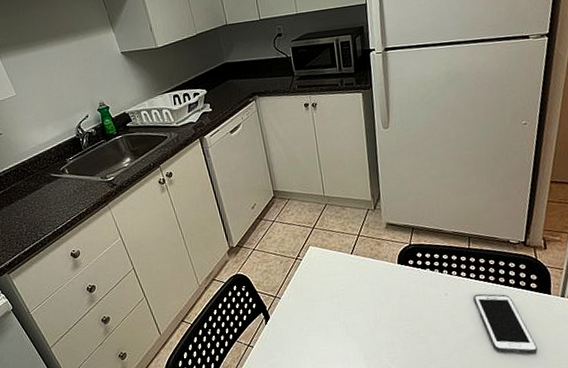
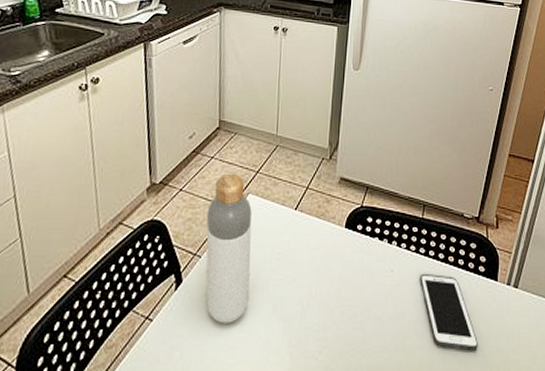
bottle: none [278,231,326,346] -> present [205,173,252,324]

